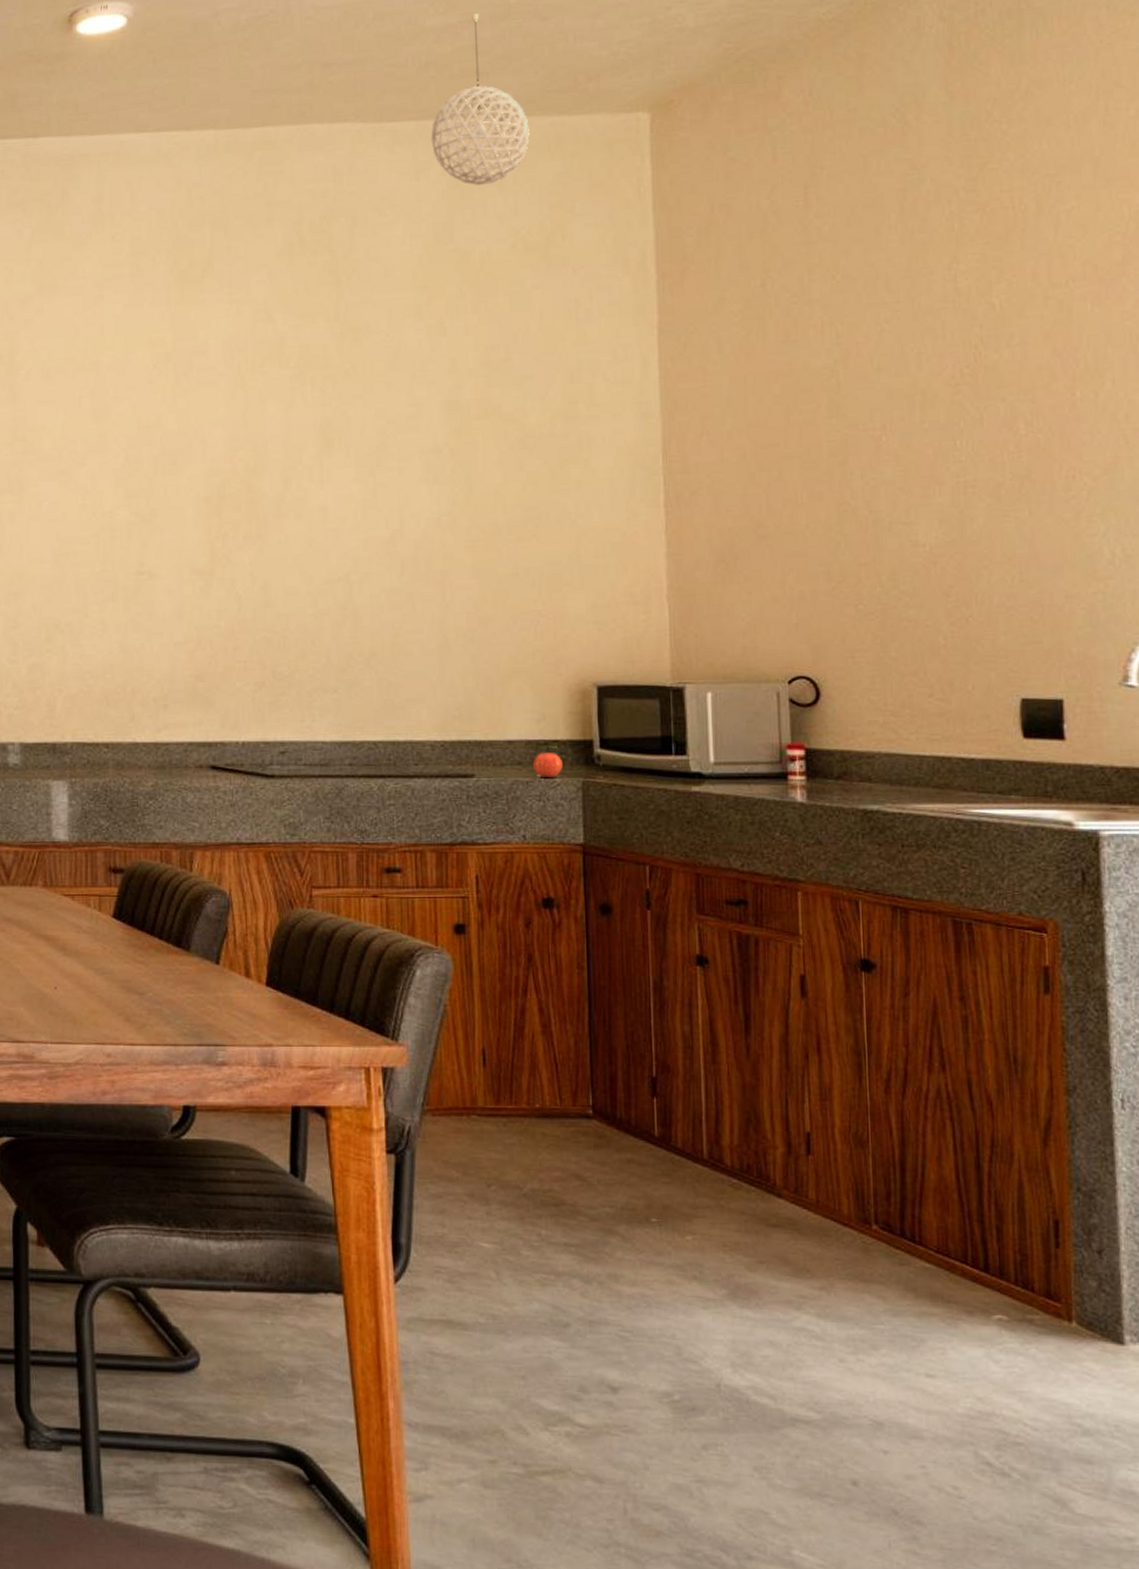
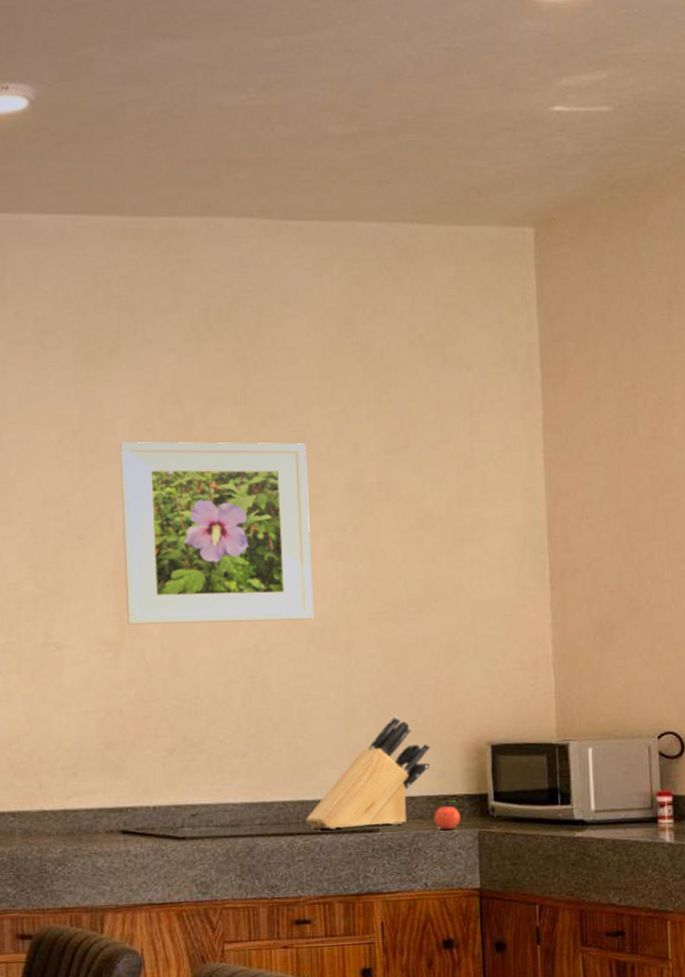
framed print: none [212,359,408,553] -> present [119,442,314,625]
knife block: none [397,652,531,773] -> present [306,716,431,830]
pendant light: present [431,13,530,186] -> none [333,125,426,285]

